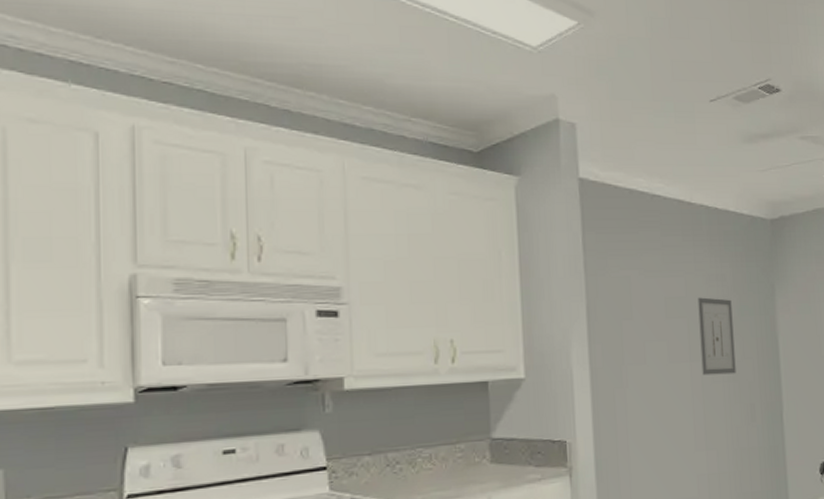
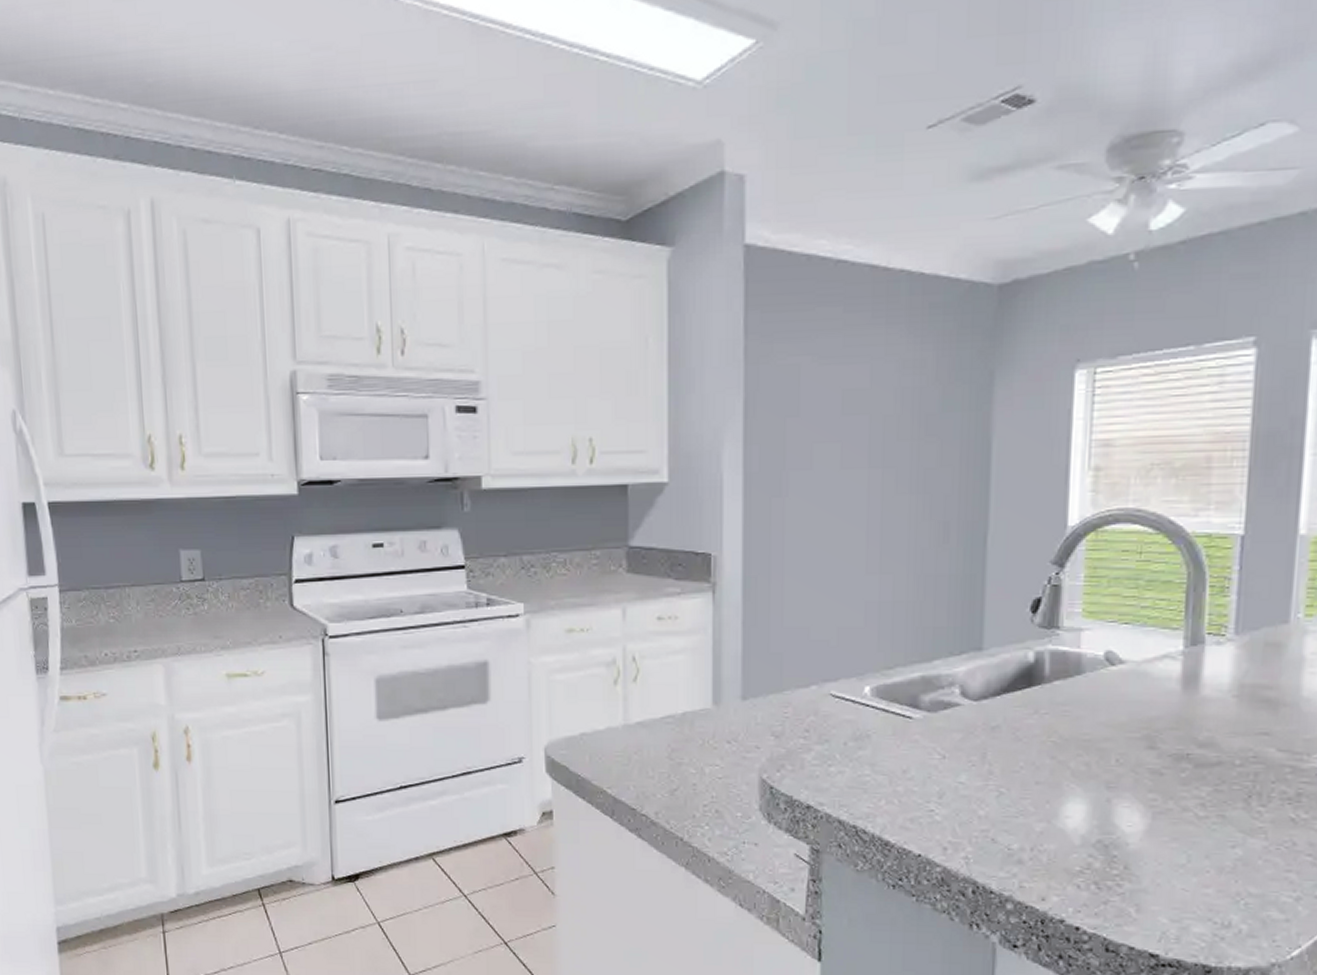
wall art: present [697,297,736,376] -> none [883,389,931,485]

